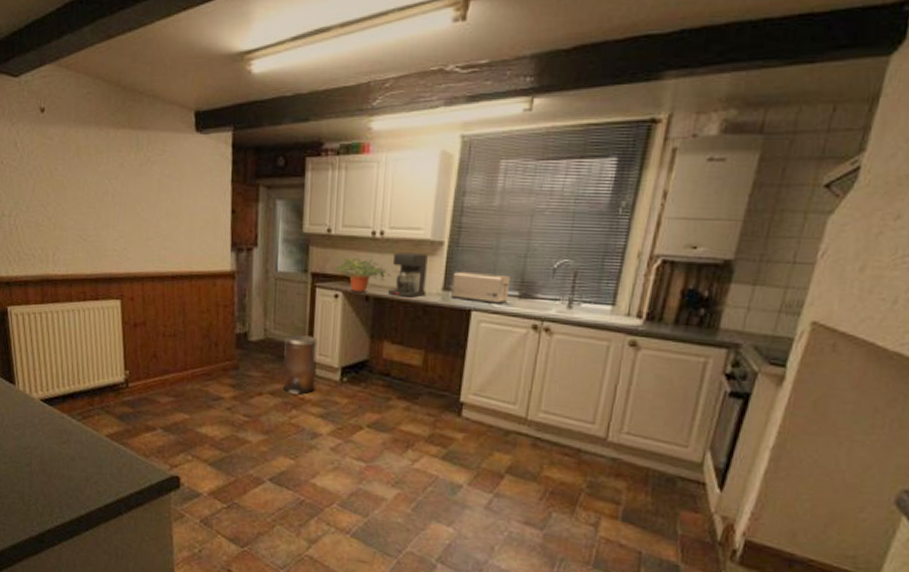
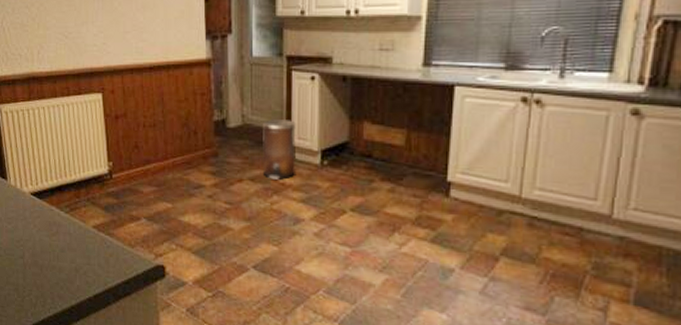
potted plant: present [335,258,391,292] -> none [310,39,368,72]
coffee maker: present [388,252,428,298] -> none [366,30,405,75]
toaster: present [451,271,511,305] -> none [432,45,496,79]

